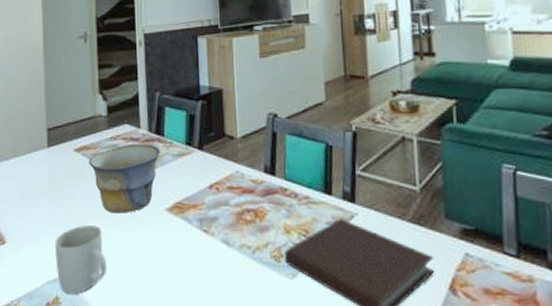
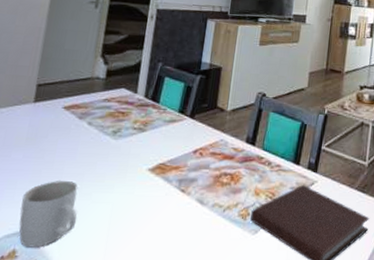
bowl: present [89,144,160,214] -> none [76,107,153,171]

